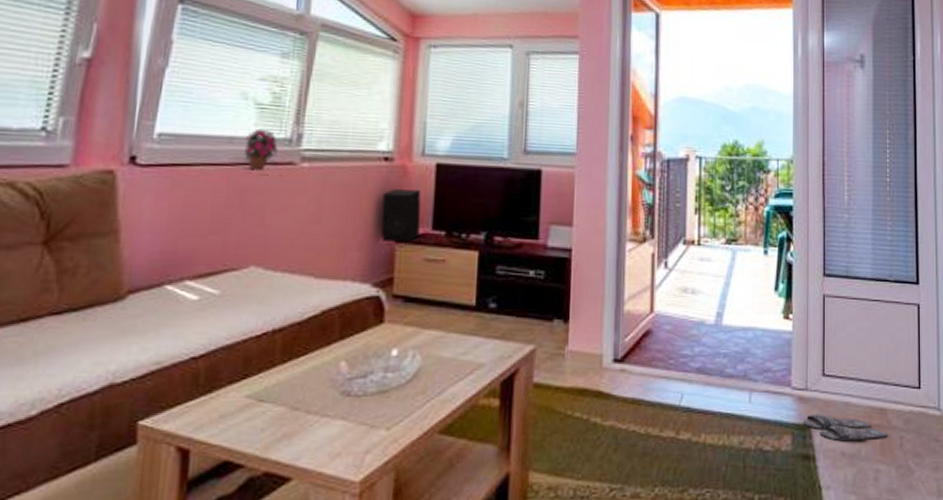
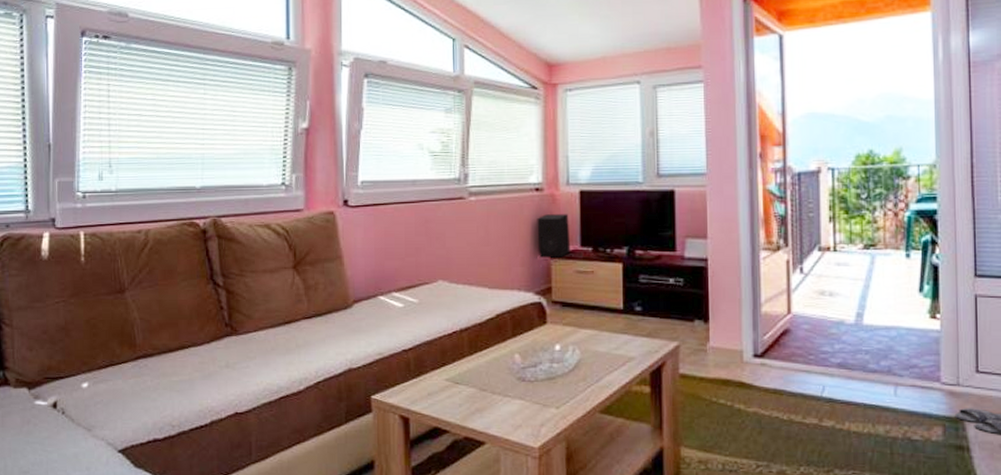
potted flower: present [244,128,278,171] -> none [424,172,450,206]

